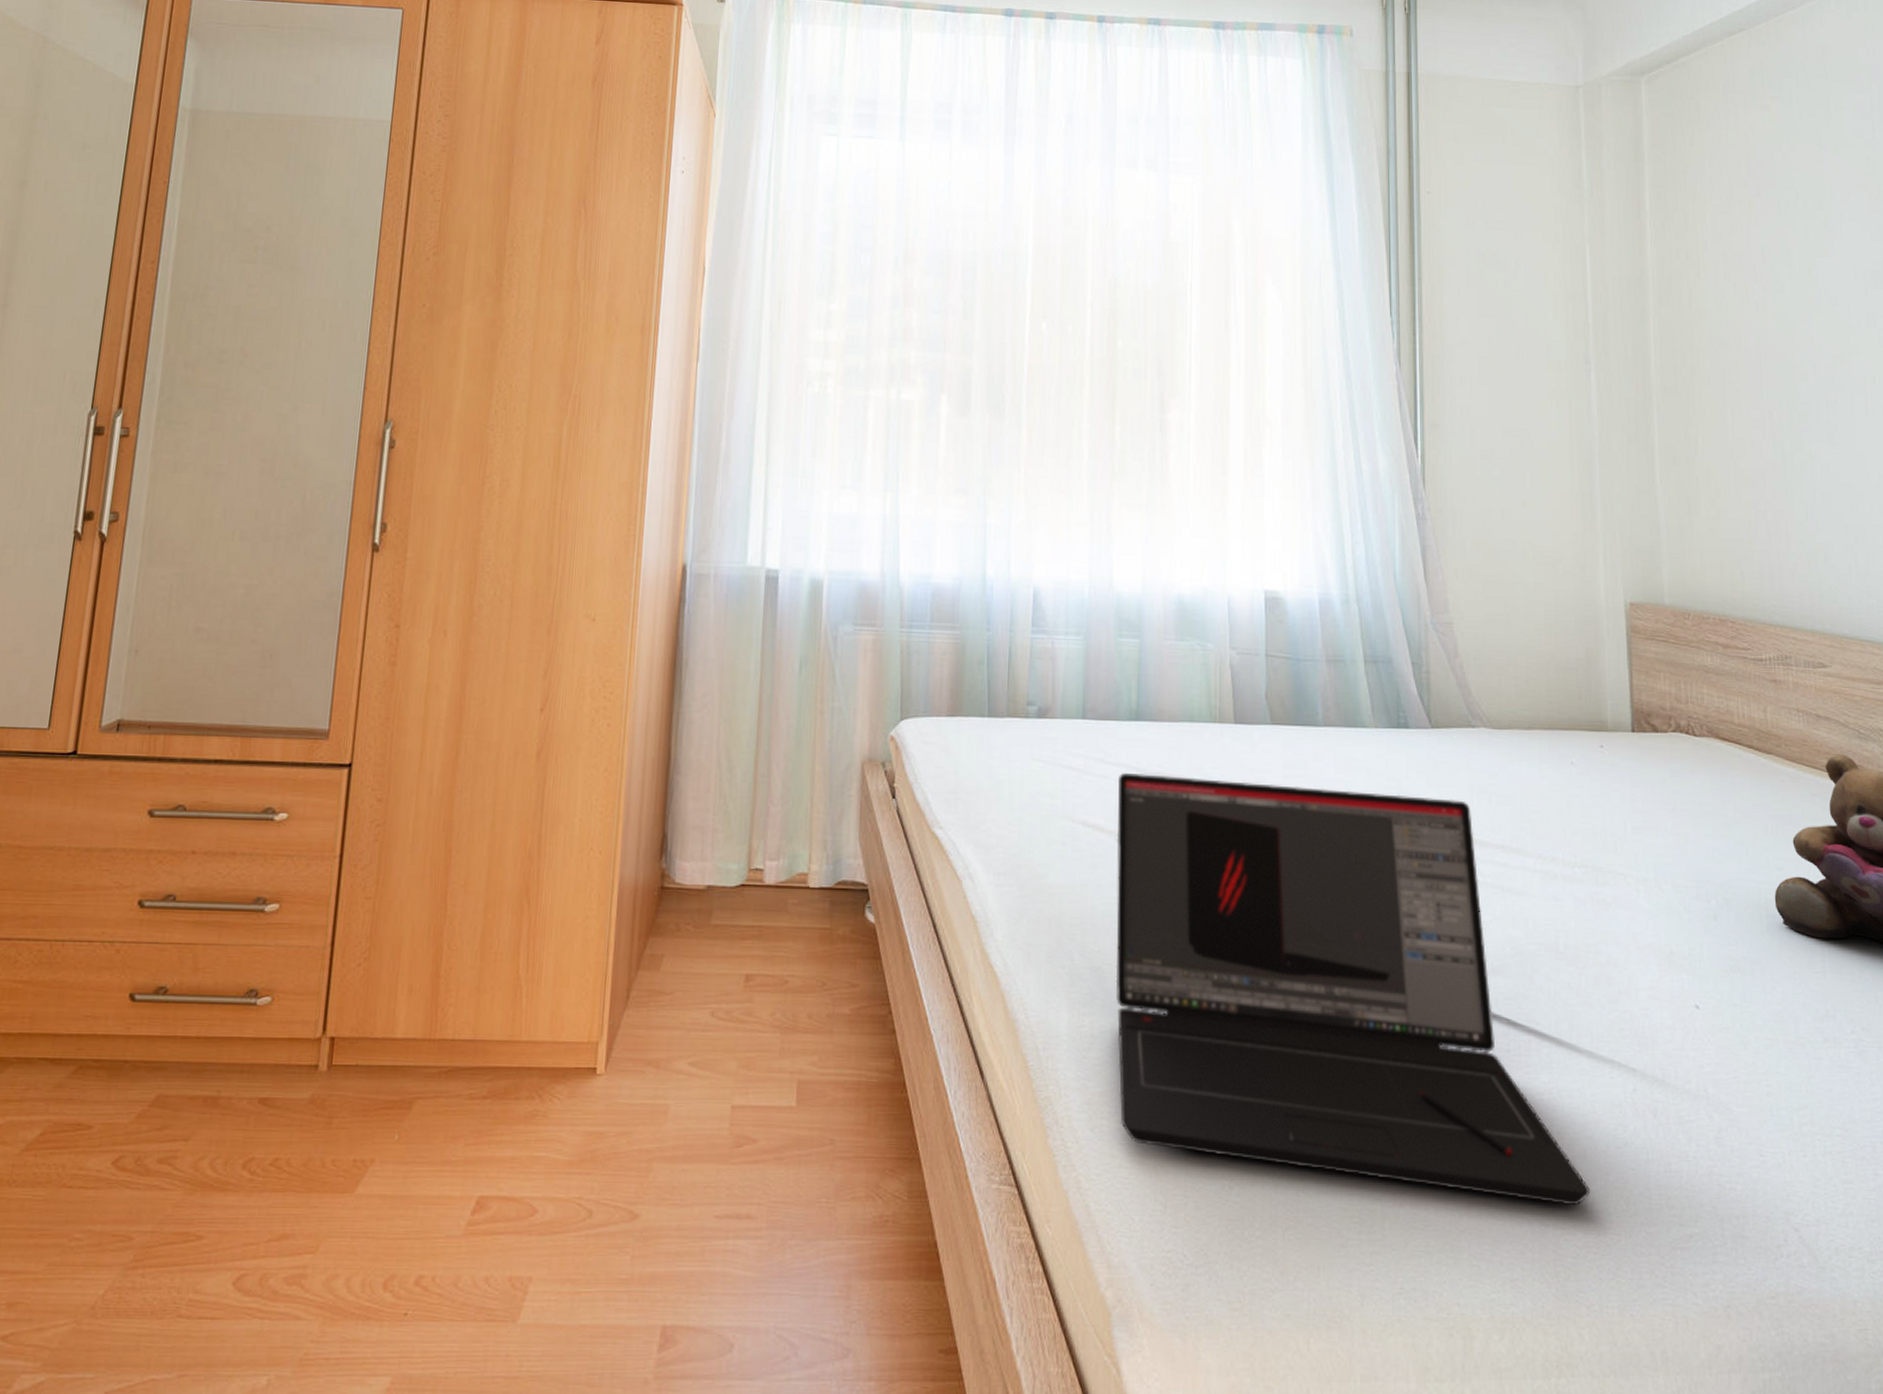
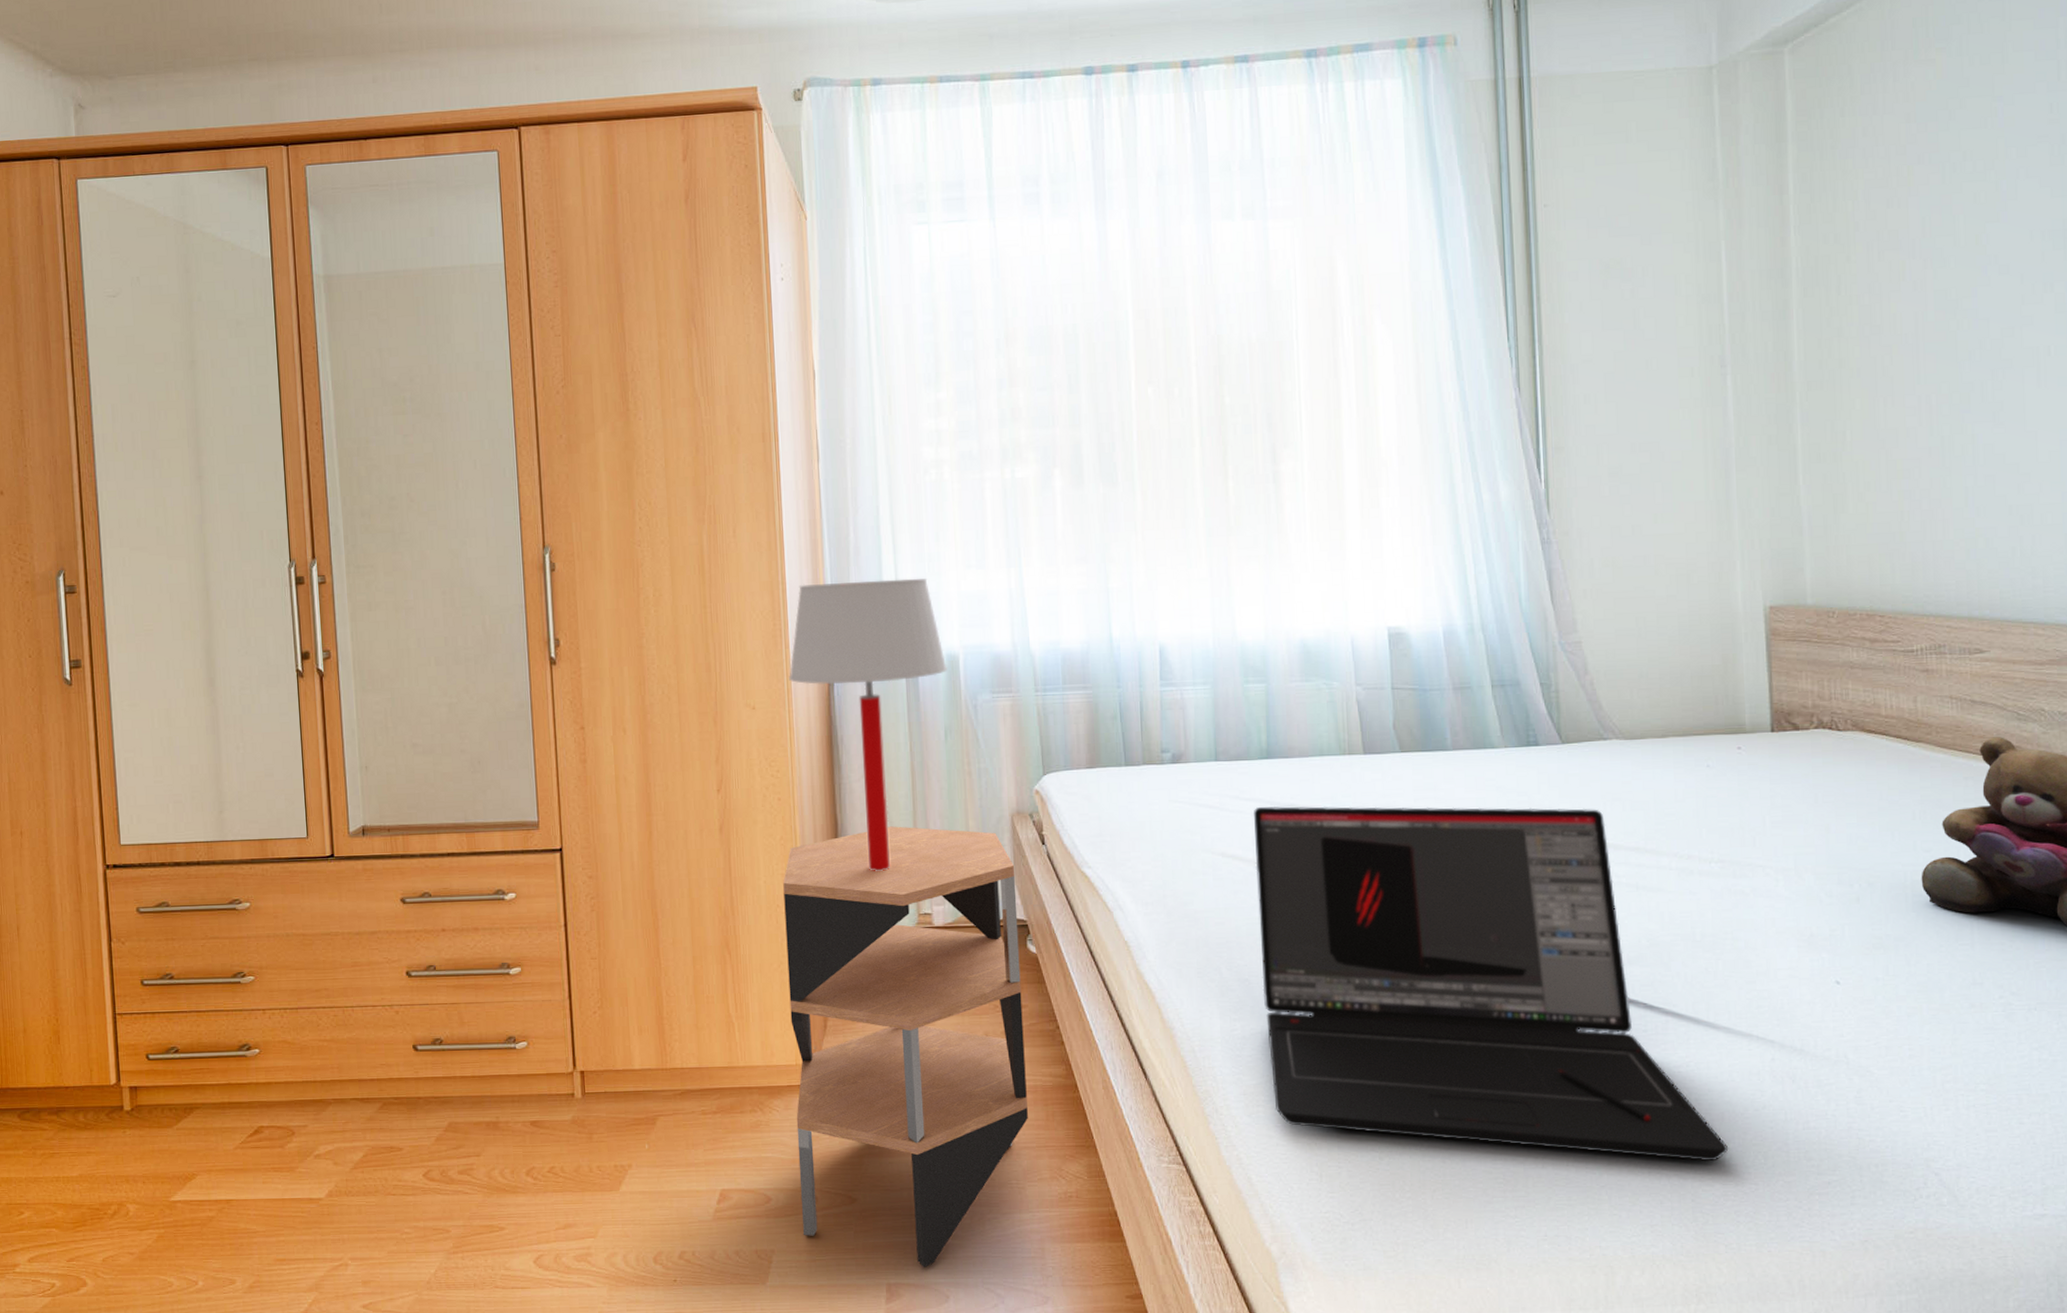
side table: none [570,765,861,1306] -> present [783,826,1028,1267]
table lamp: none [637,488,811,816] -> present [789,578,949,871]

